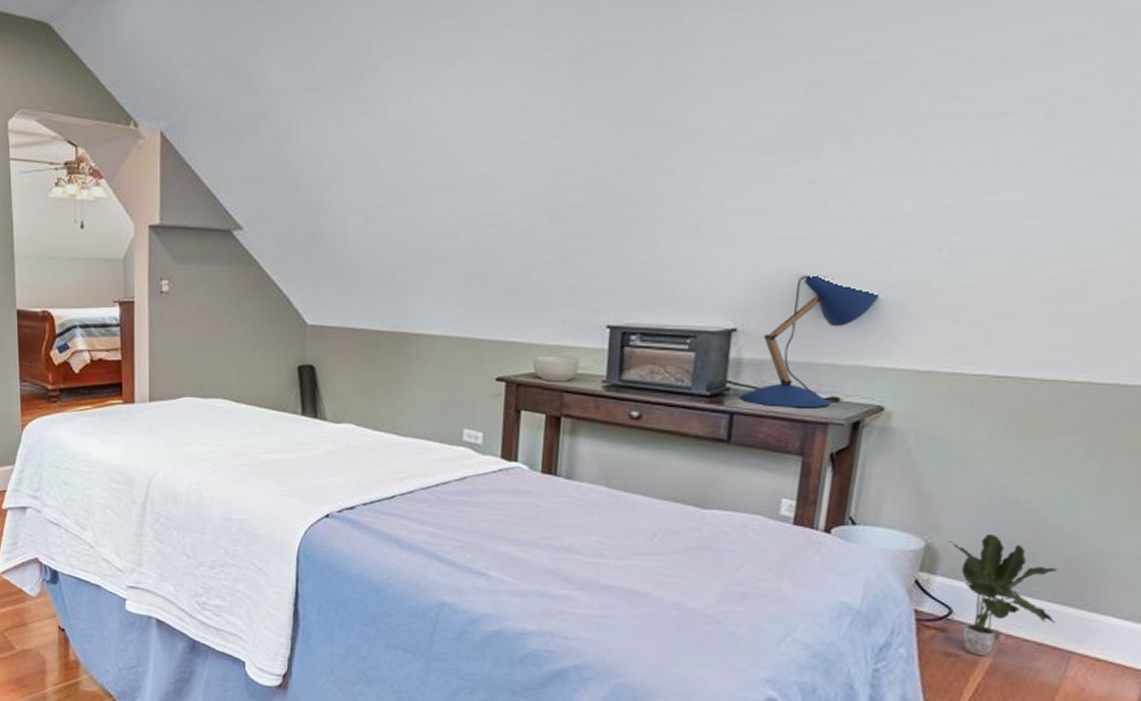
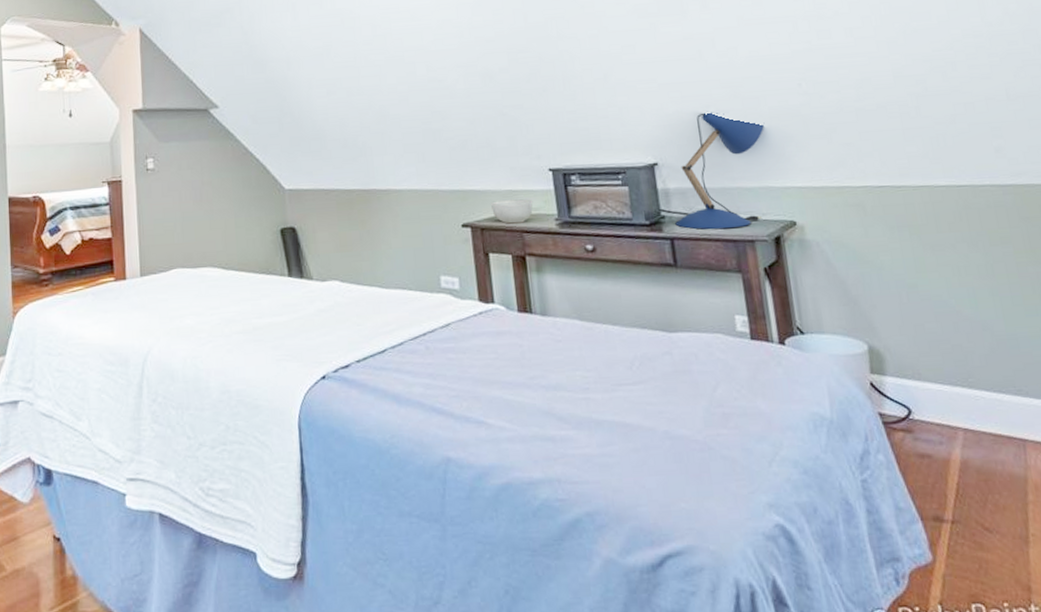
potted plant: present [949,533,1058,657] -> none [886,330,1000,454]

